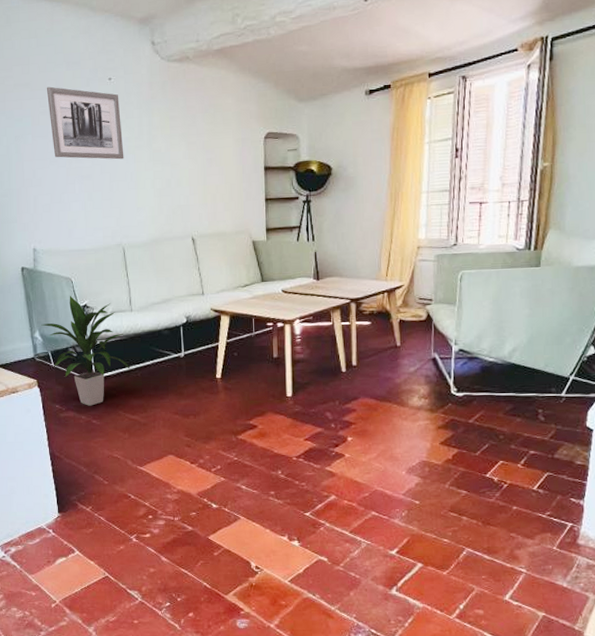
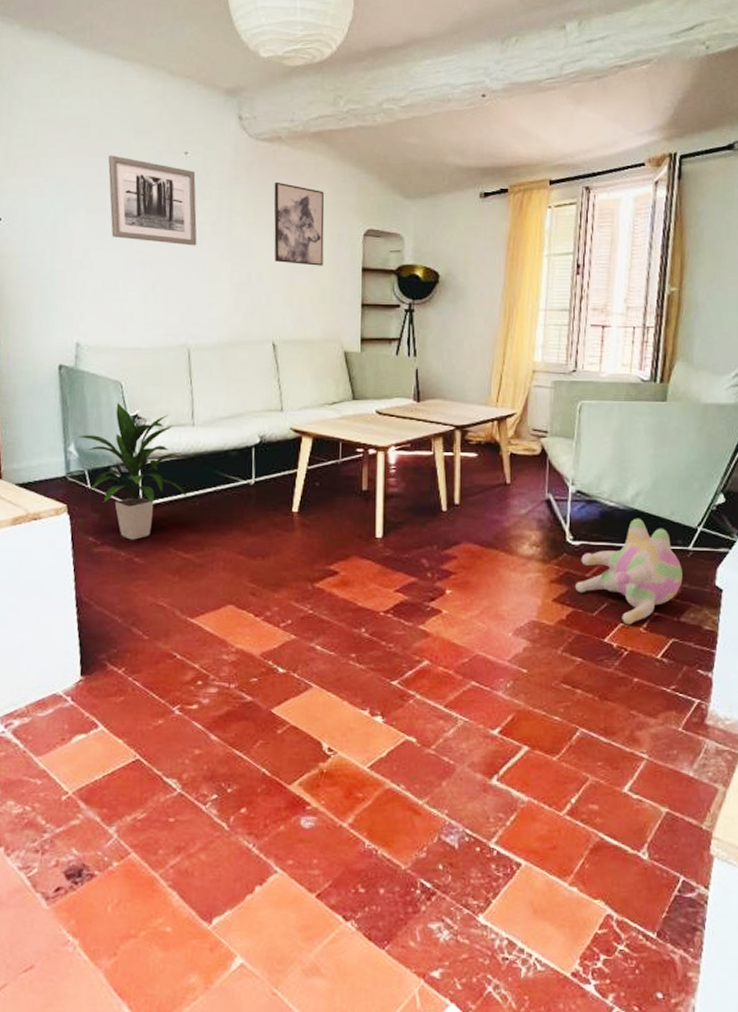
wall art: none [185,97,231,169] -> present [274,183,325,266]
plush toy: none [459,370,556,462] -> present [574,518,683,625]

